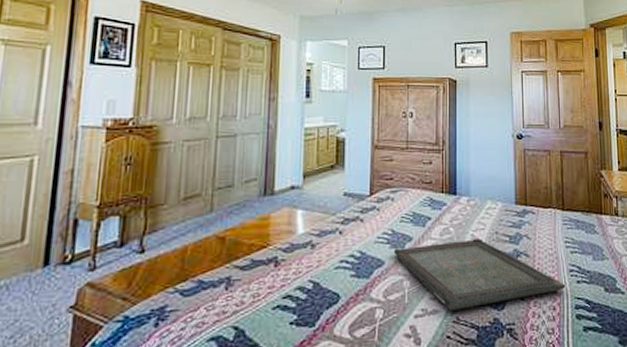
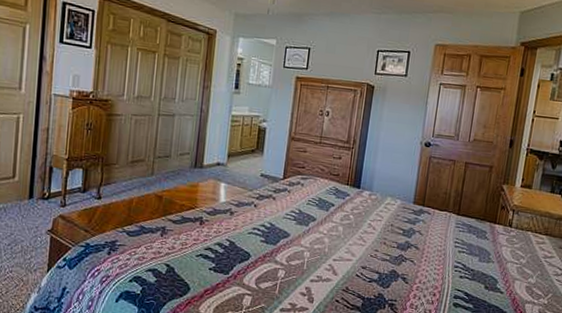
serving tray: present [393,238,566,311] -> none [298,225,449,282]

